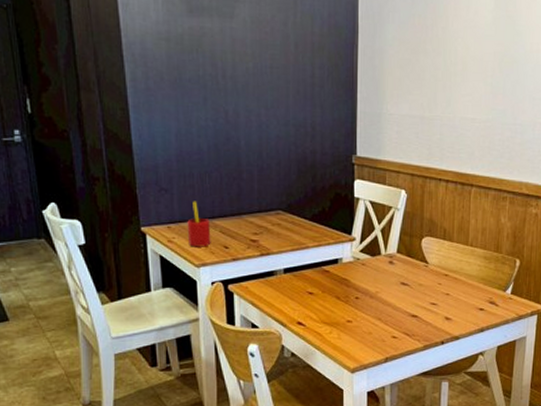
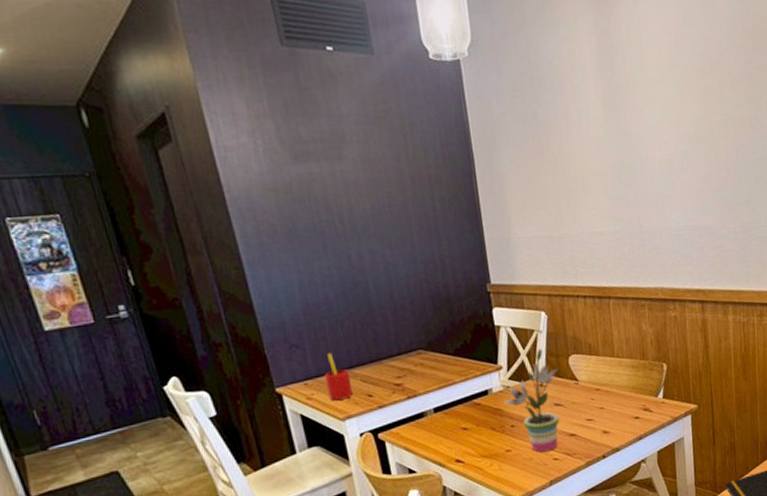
potted plant: none [352,226,409,328] -> present [504,348,560,452]

